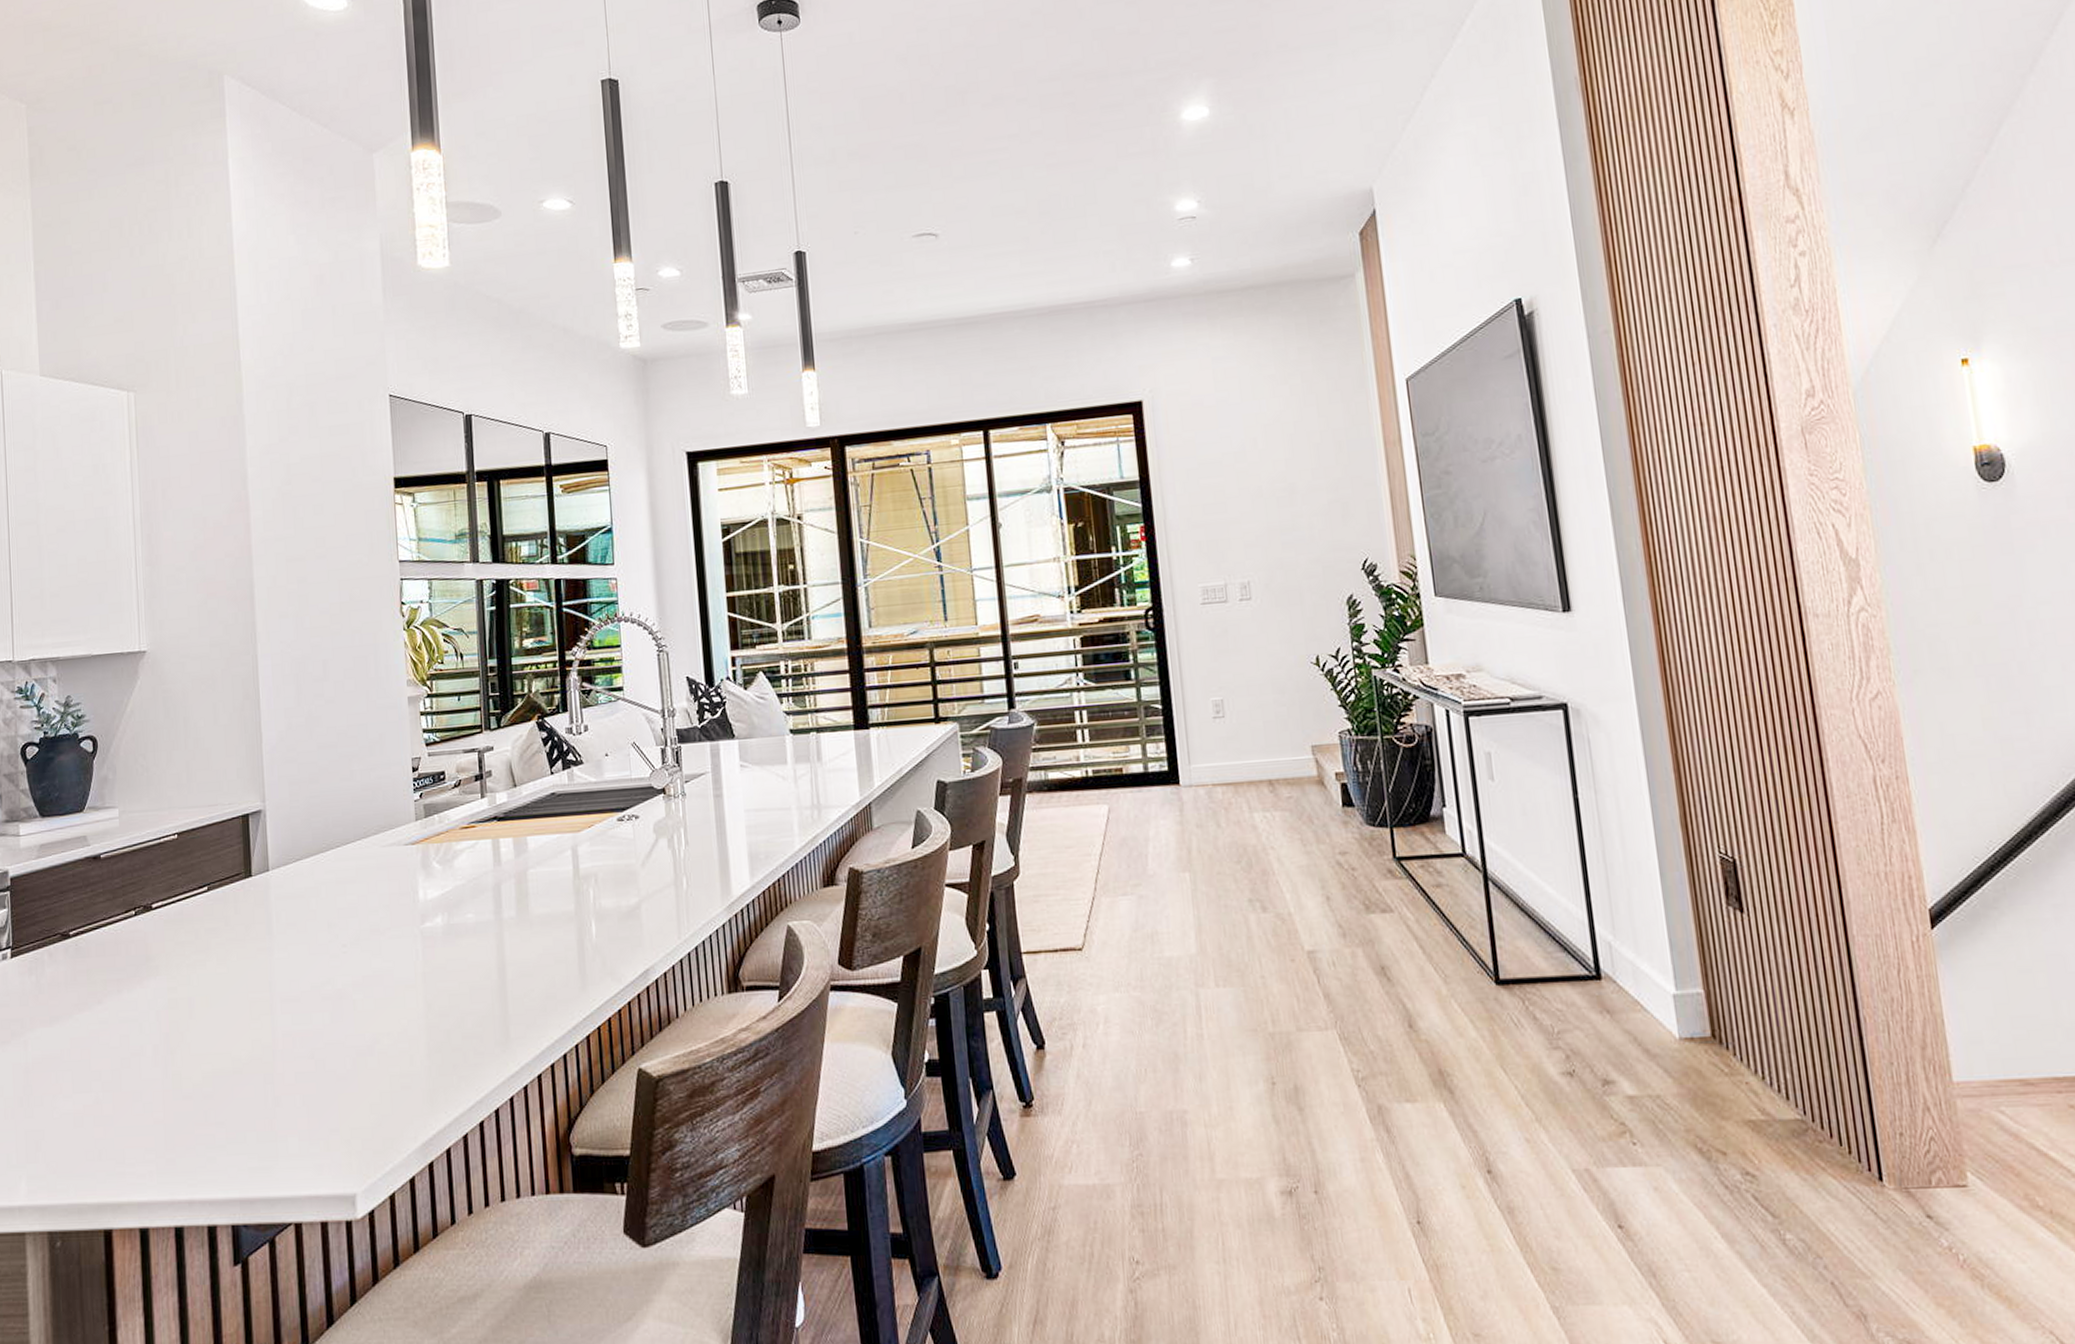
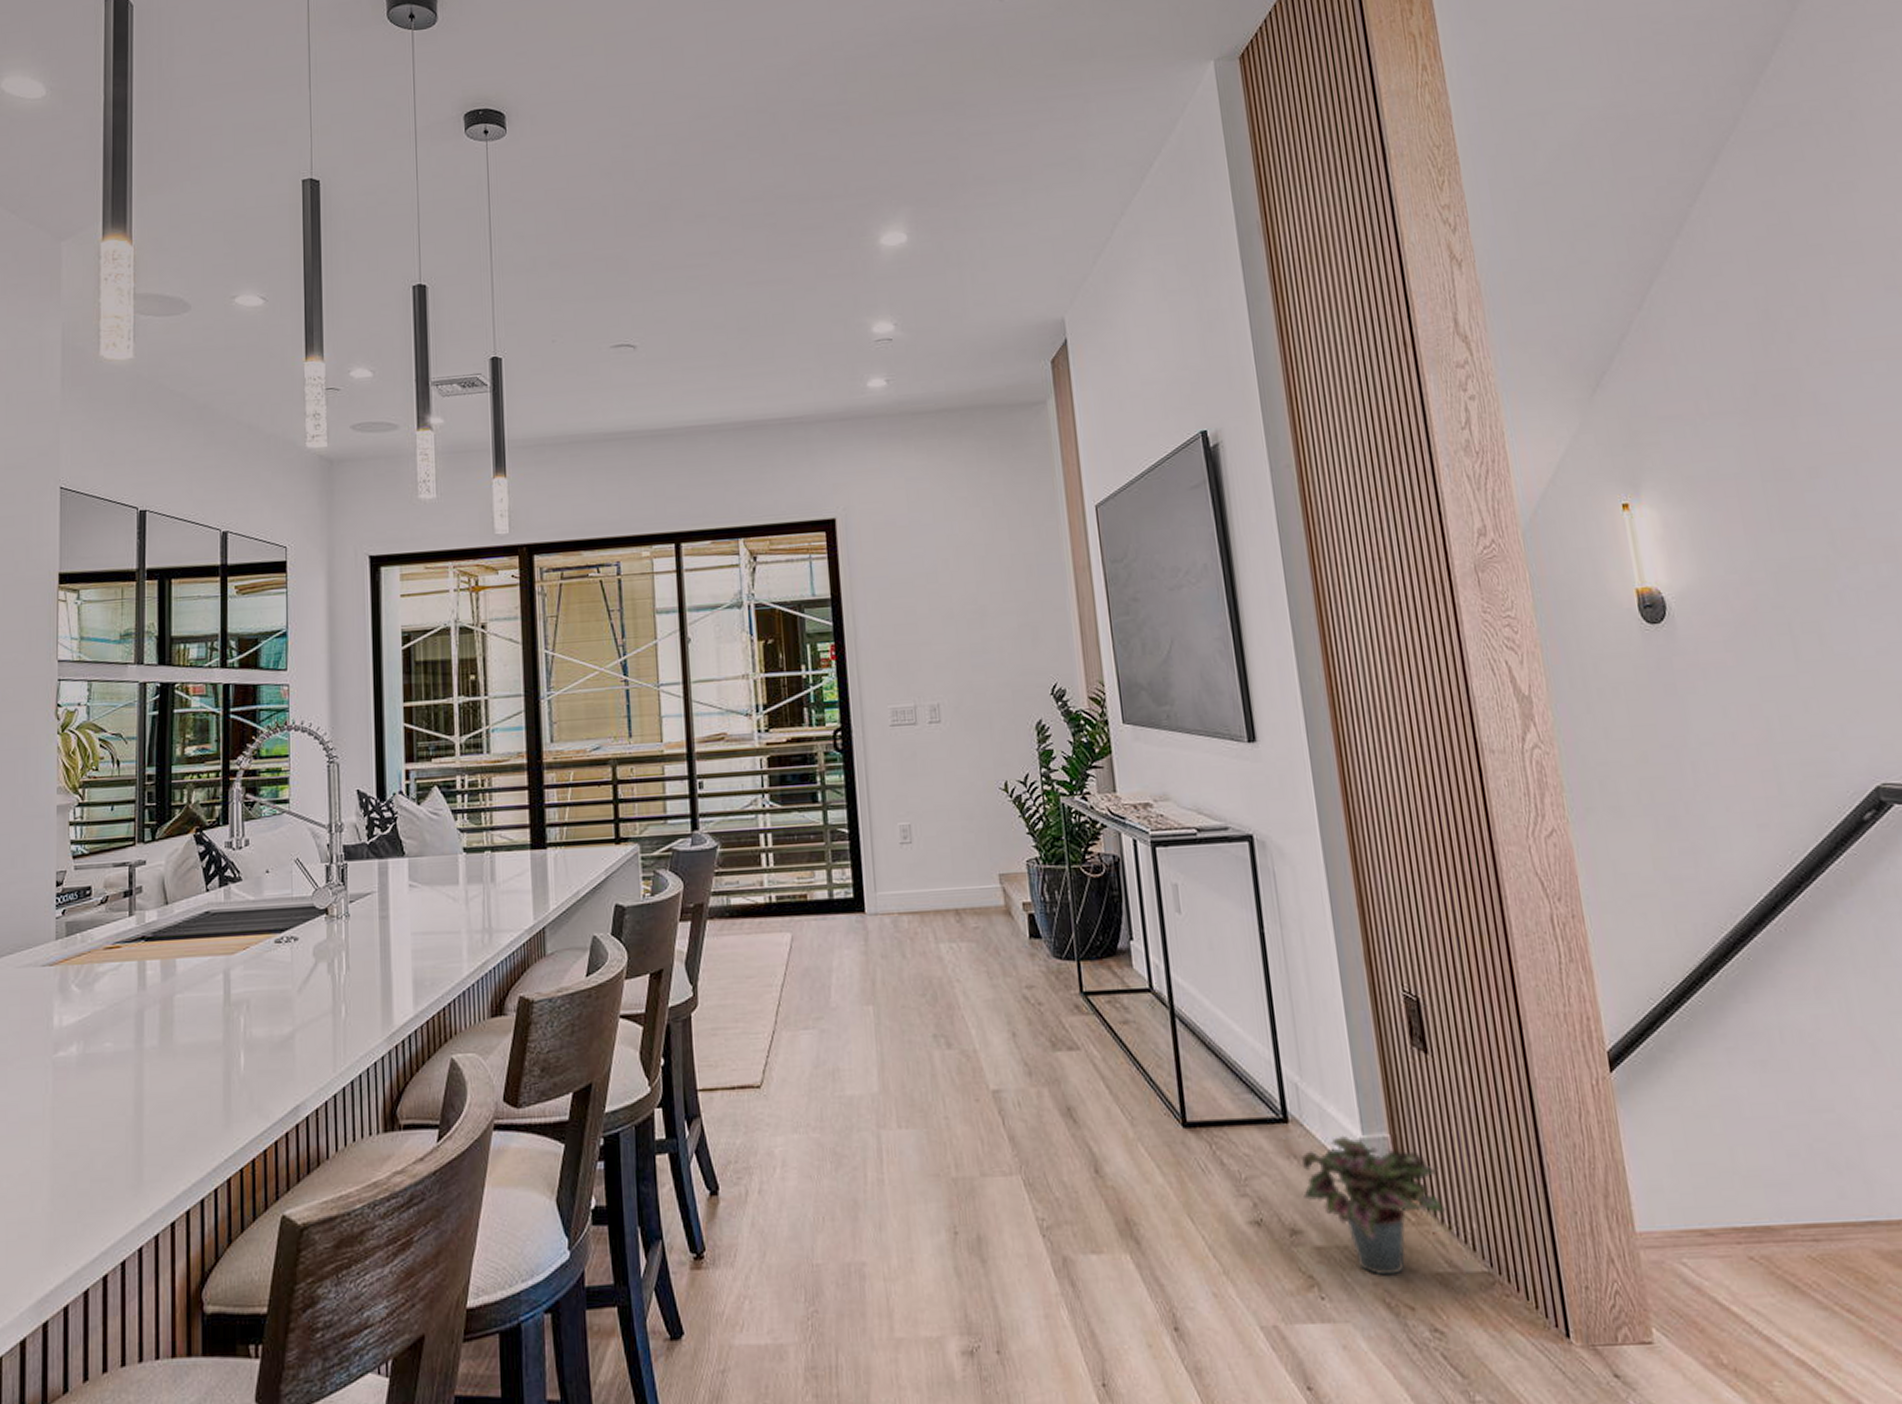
potted plant: none [1613,991,1764,1123] -> present [1300,1135,1450,1276]

